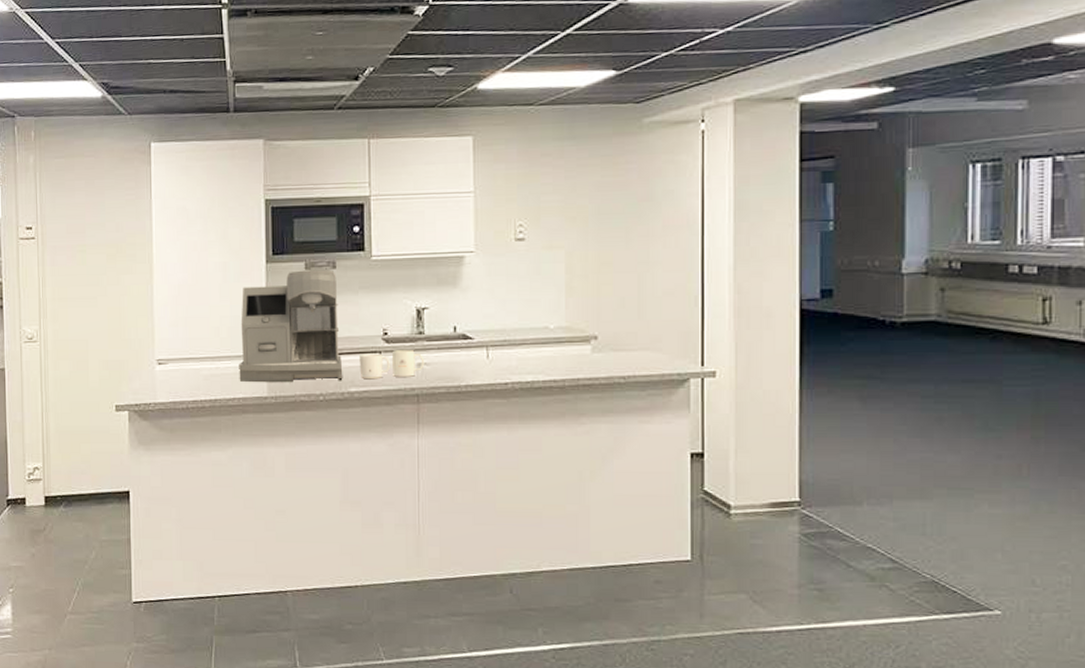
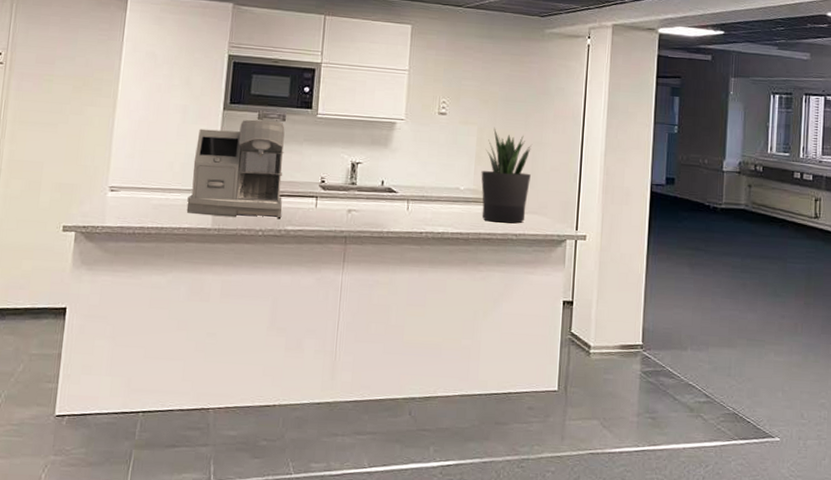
mug: present [359,353,390,380] -> none [297,197,325,220]
mug: present [391,350,425,377] -> none [325,196,355,221]
planter: none [574,250,637,364] -> present [481,128,532,224]

